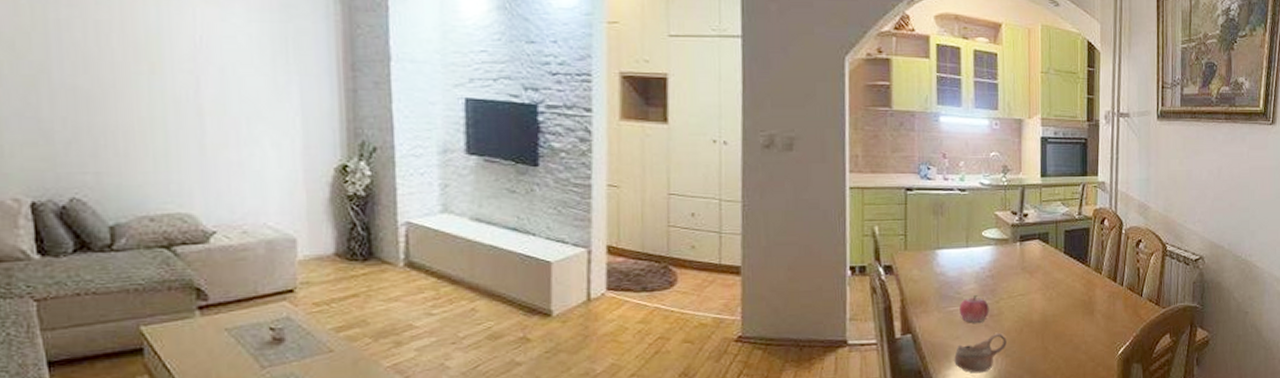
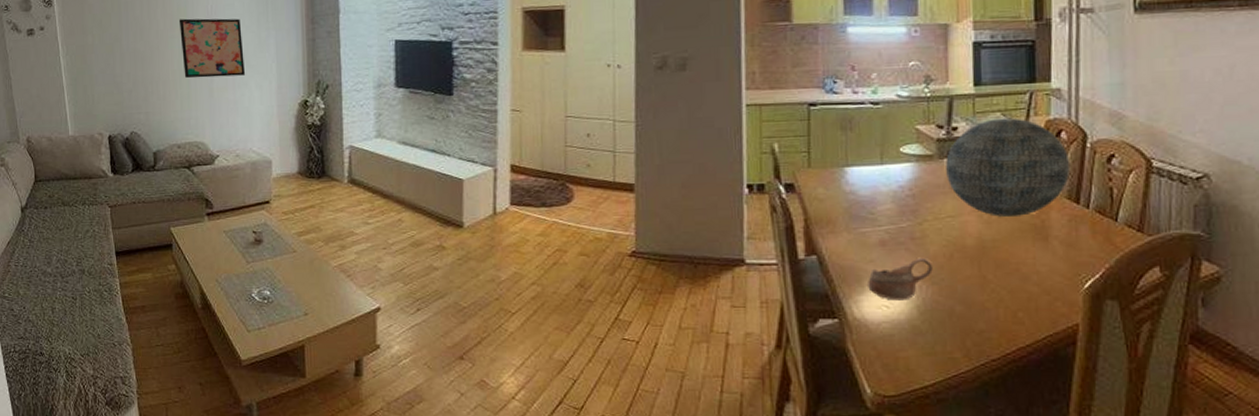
wall art: none [148,49,256,130] -> present [178,18,246,79]
fruit: present [959,294,989,323] -> none [873,215,910,246]
decorative orb: none [1018,206,1111,294] -> present [946,118,1071,217]

